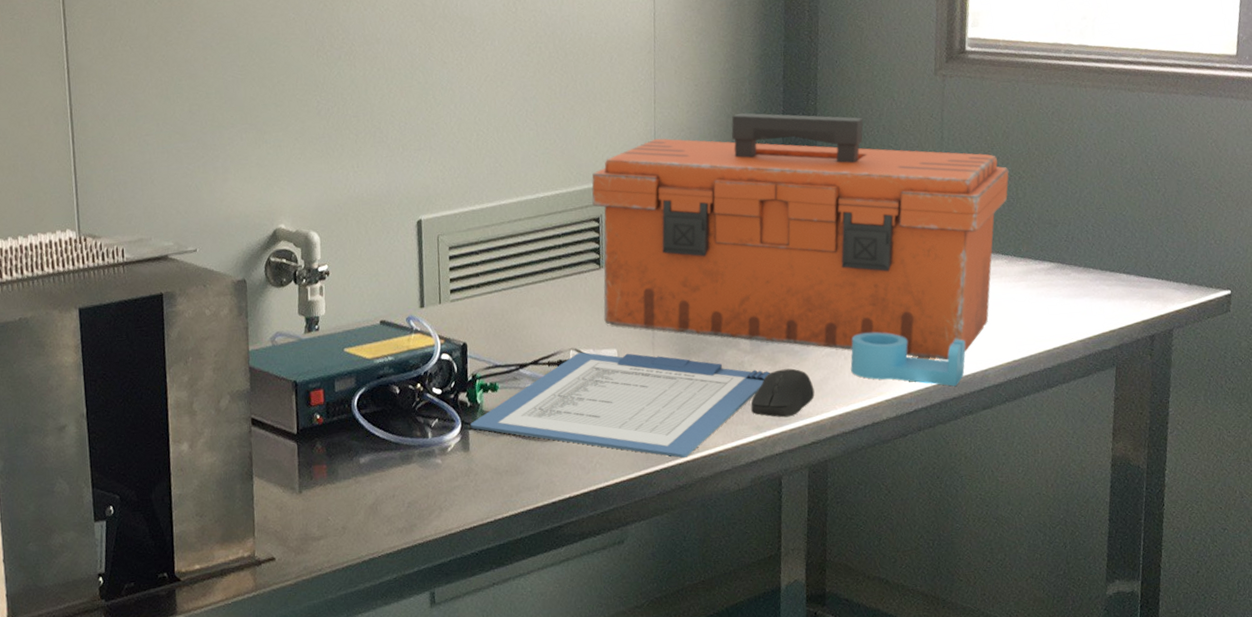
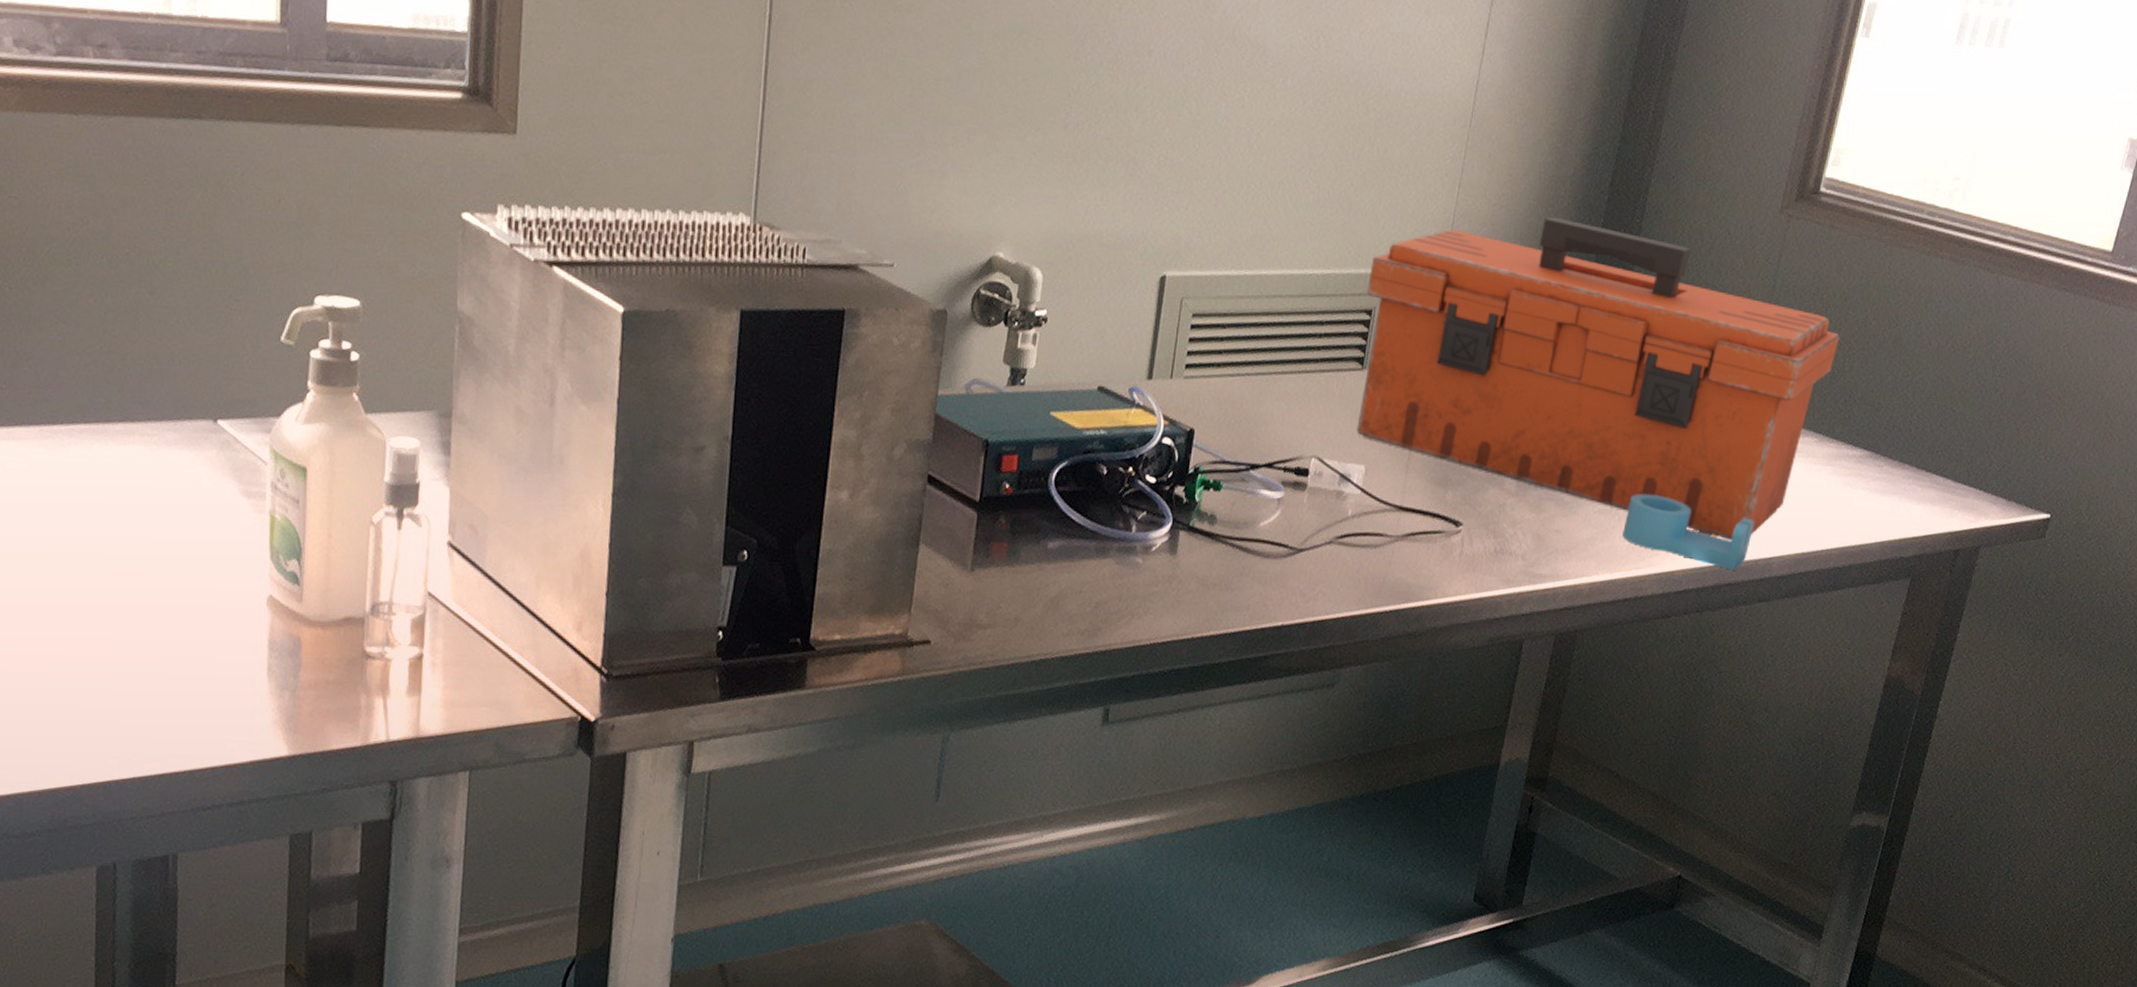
clipboard: present [469,352,770,458] -> none [1181,462,1532,602]
computer mouse: present [750,368,815,418] -> none [1504,519,1578,575]

